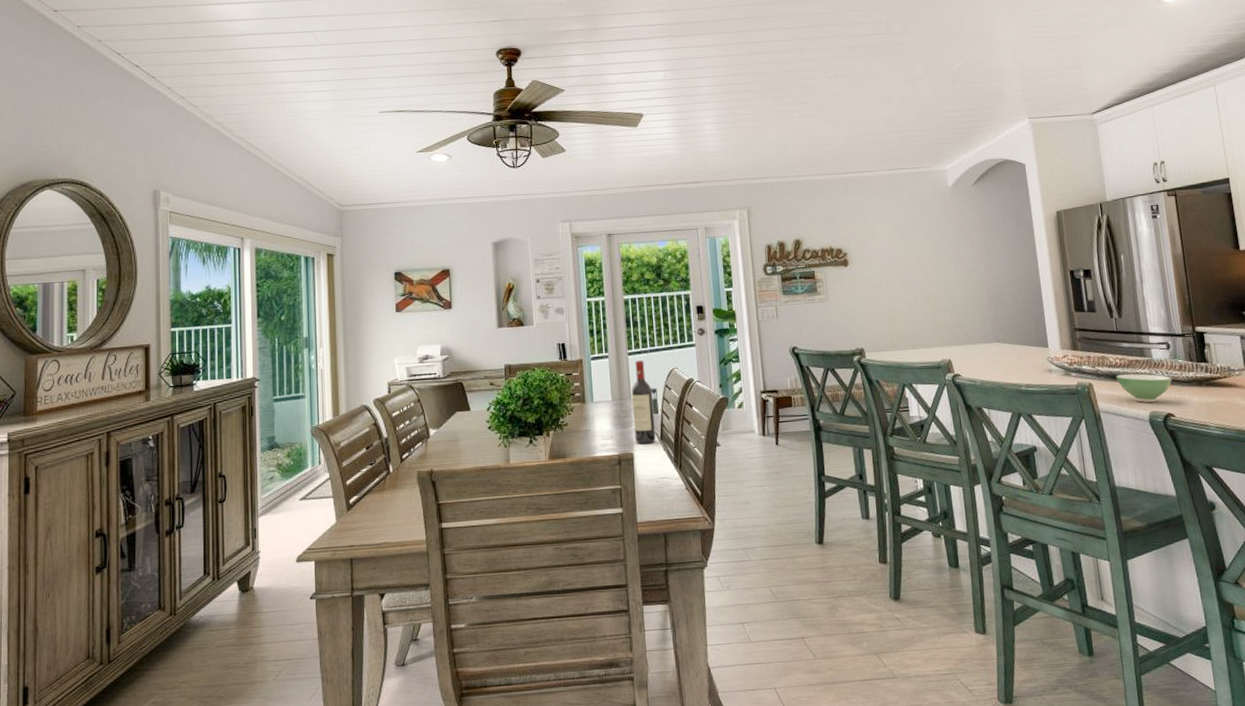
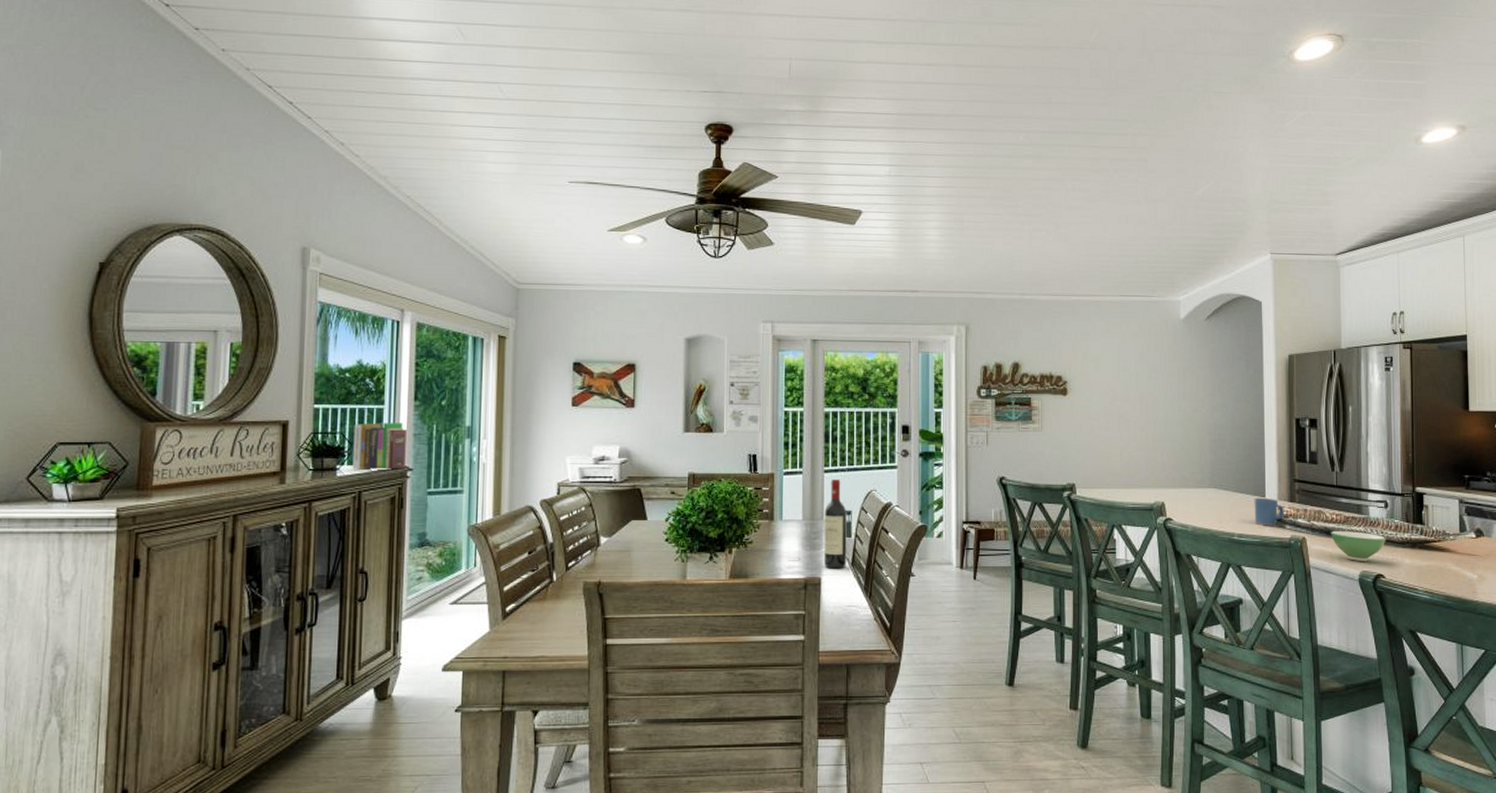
books: none [206,339,254,384] -> present [352,422,408,470]
mug: none [1037,348,1068,375] -> present [1254,497,1284,526]

